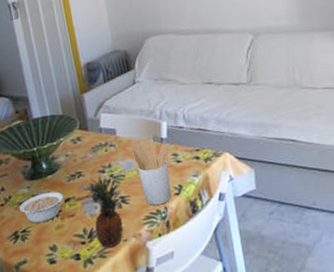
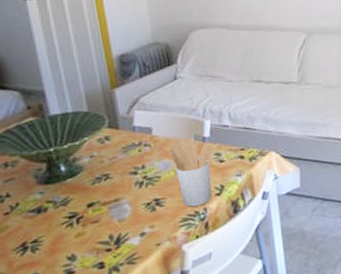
legume: present [19,192,65,223] -> none [29,196,88,232]
fruit: present [79,175,123,248] -> none [105,177,157,254]

